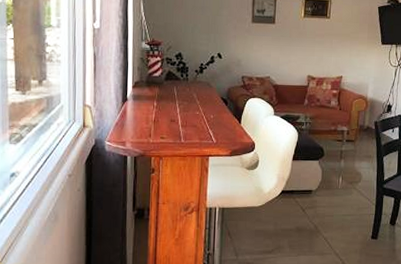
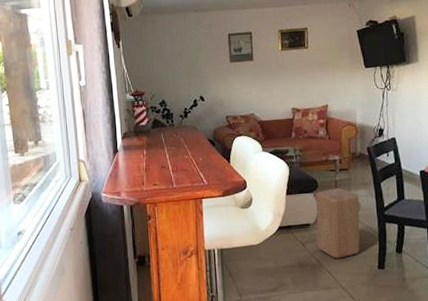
stool: none [317,158,361,226] -> present [316,188,360,259]

